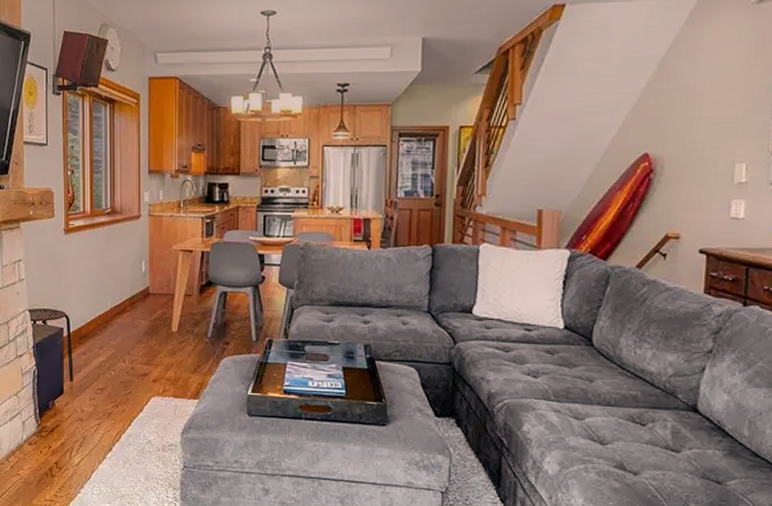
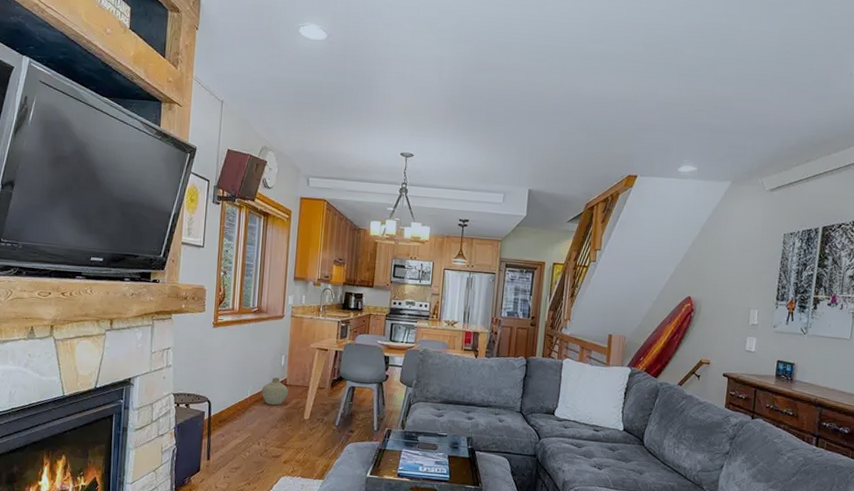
ceramic jug: none [122,286,152,318] -> present [261,377,289,405]

